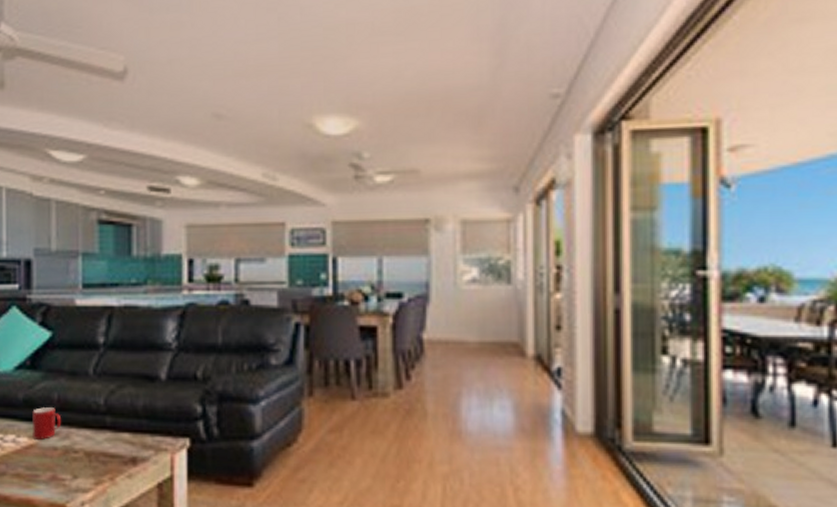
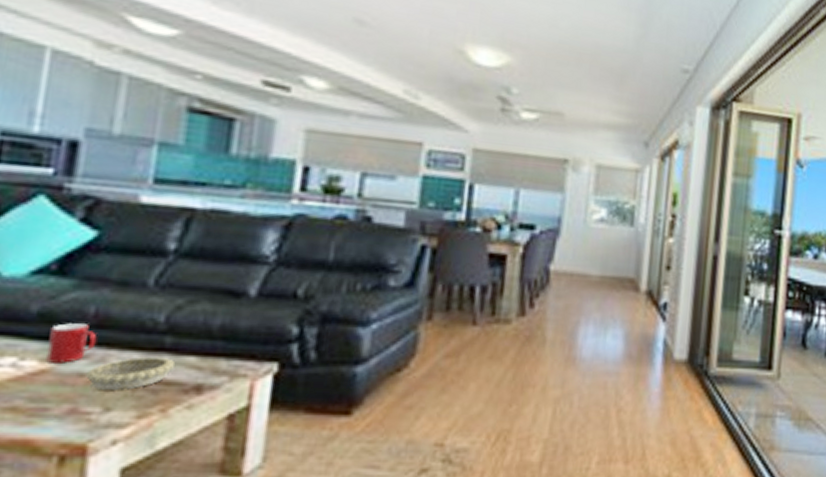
decorative bowl: none [58,434,115,461] -> present [86,357,174,390]

